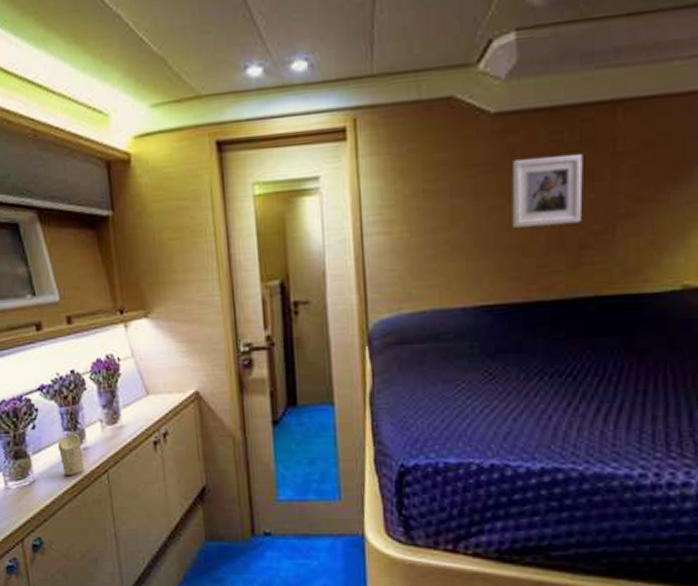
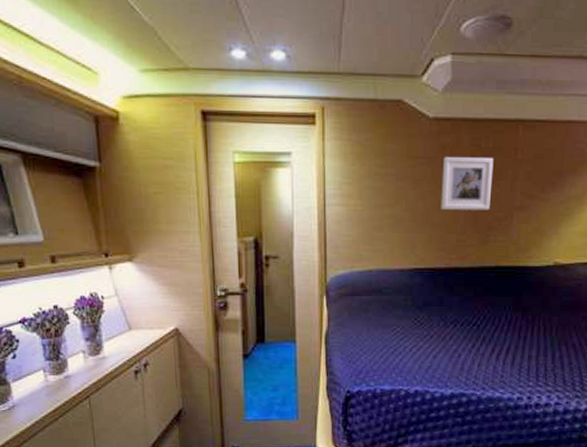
candle: present [58,433,85,475] -> none [39,362,67,401]

